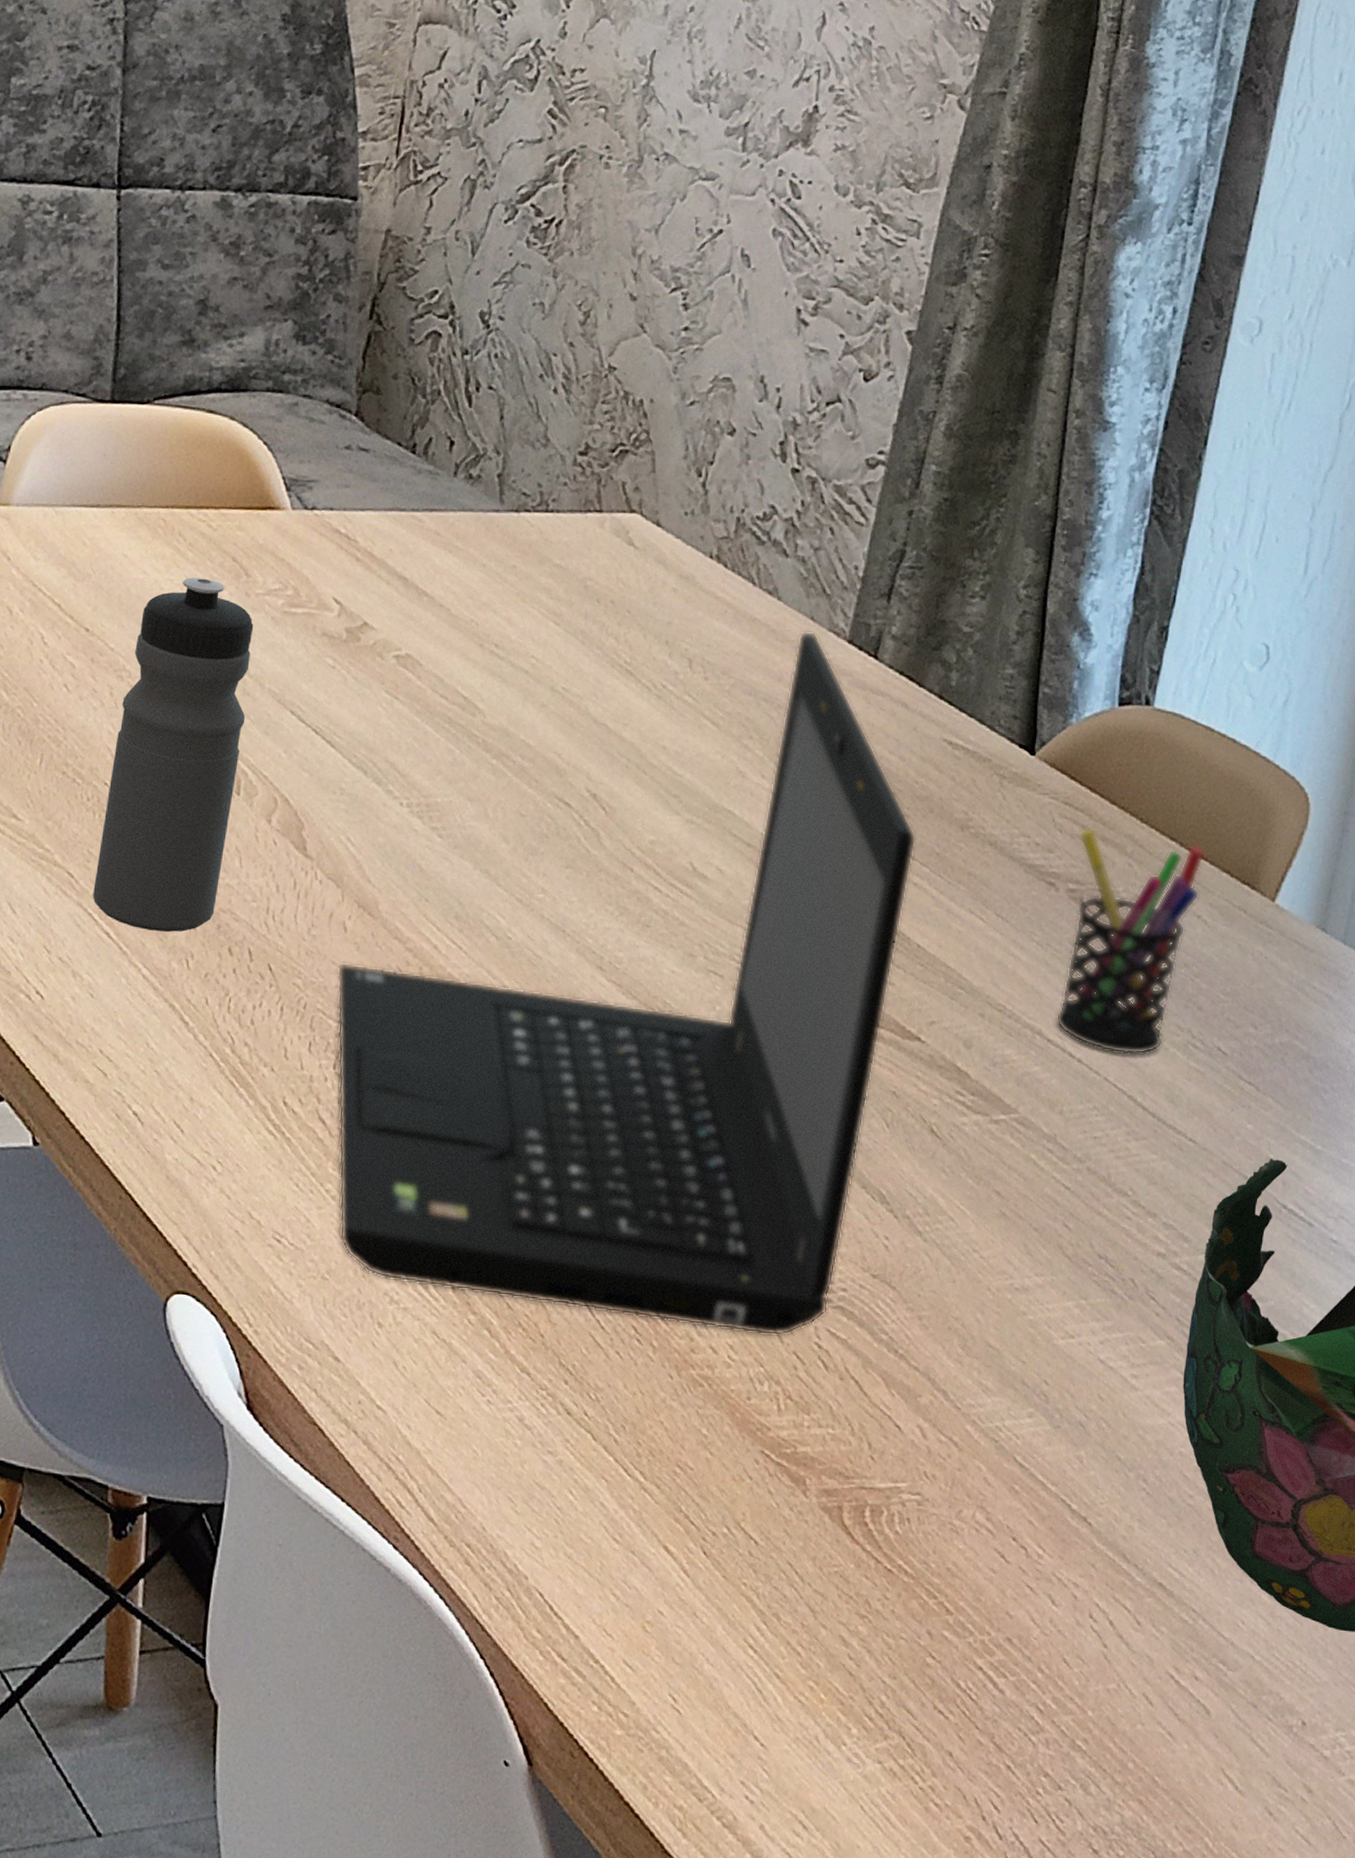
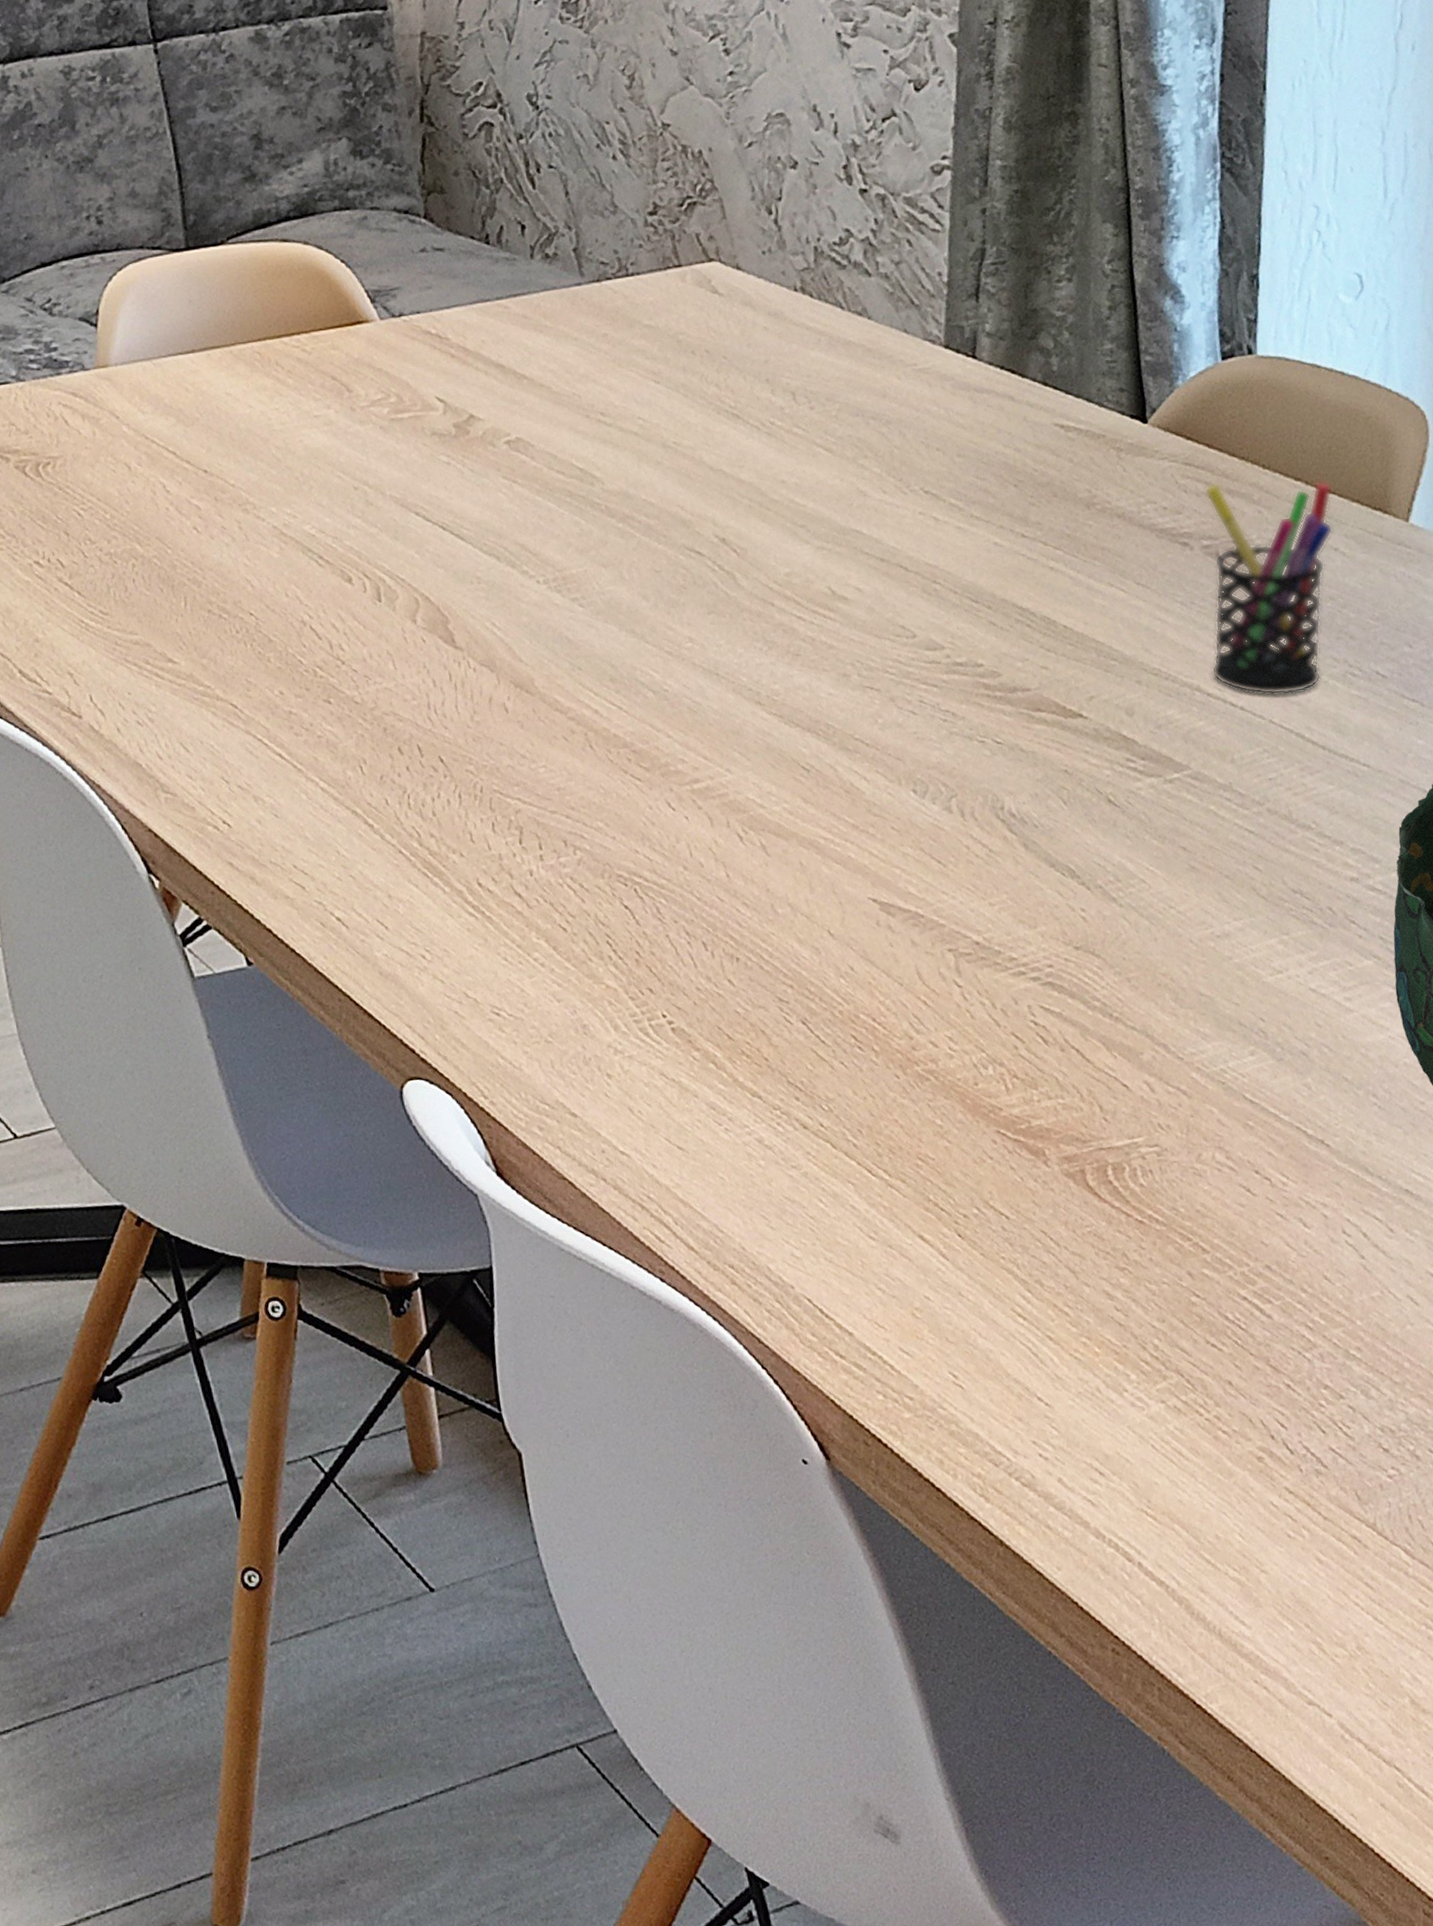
water bottle: present [93,577,254,932] -> none [252,401,378,745]
laptop: present [336,631,916,1336] -> none [505,343,1046,1032]

